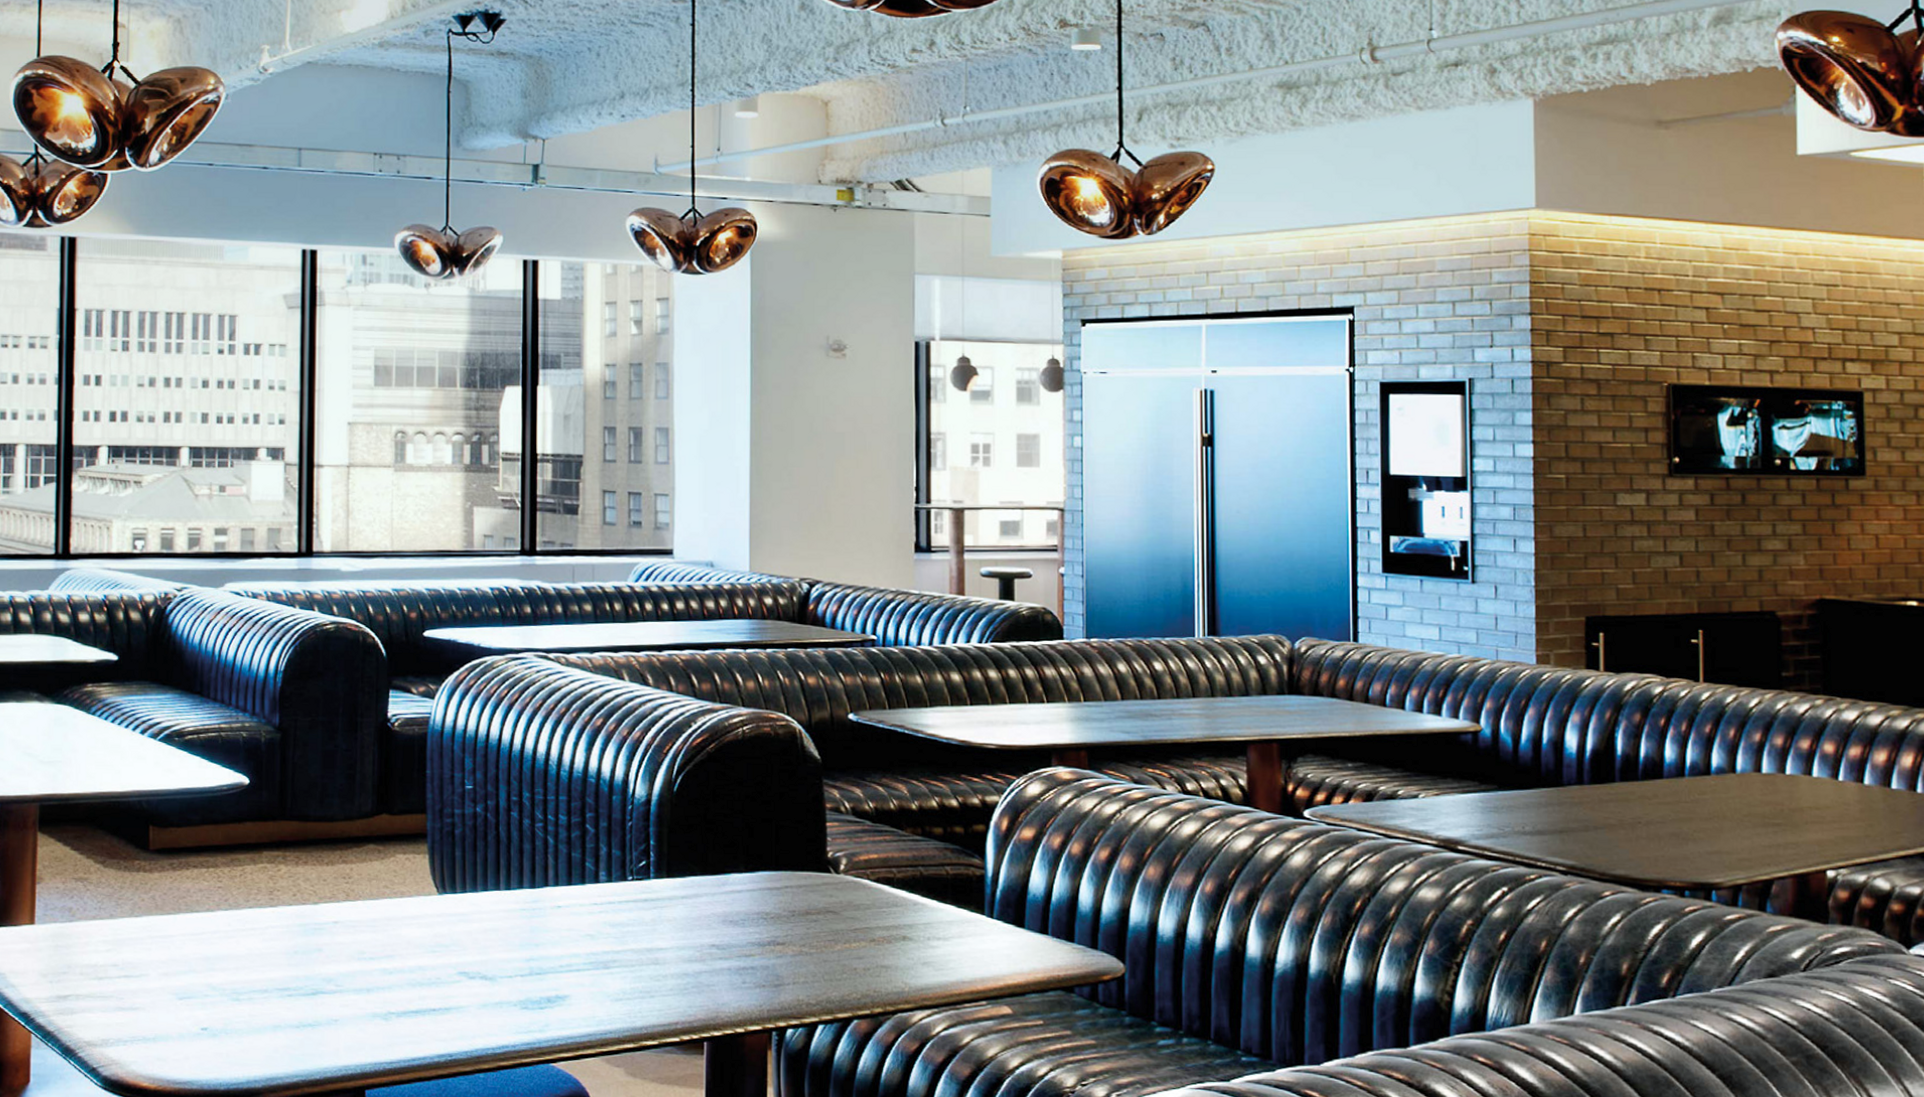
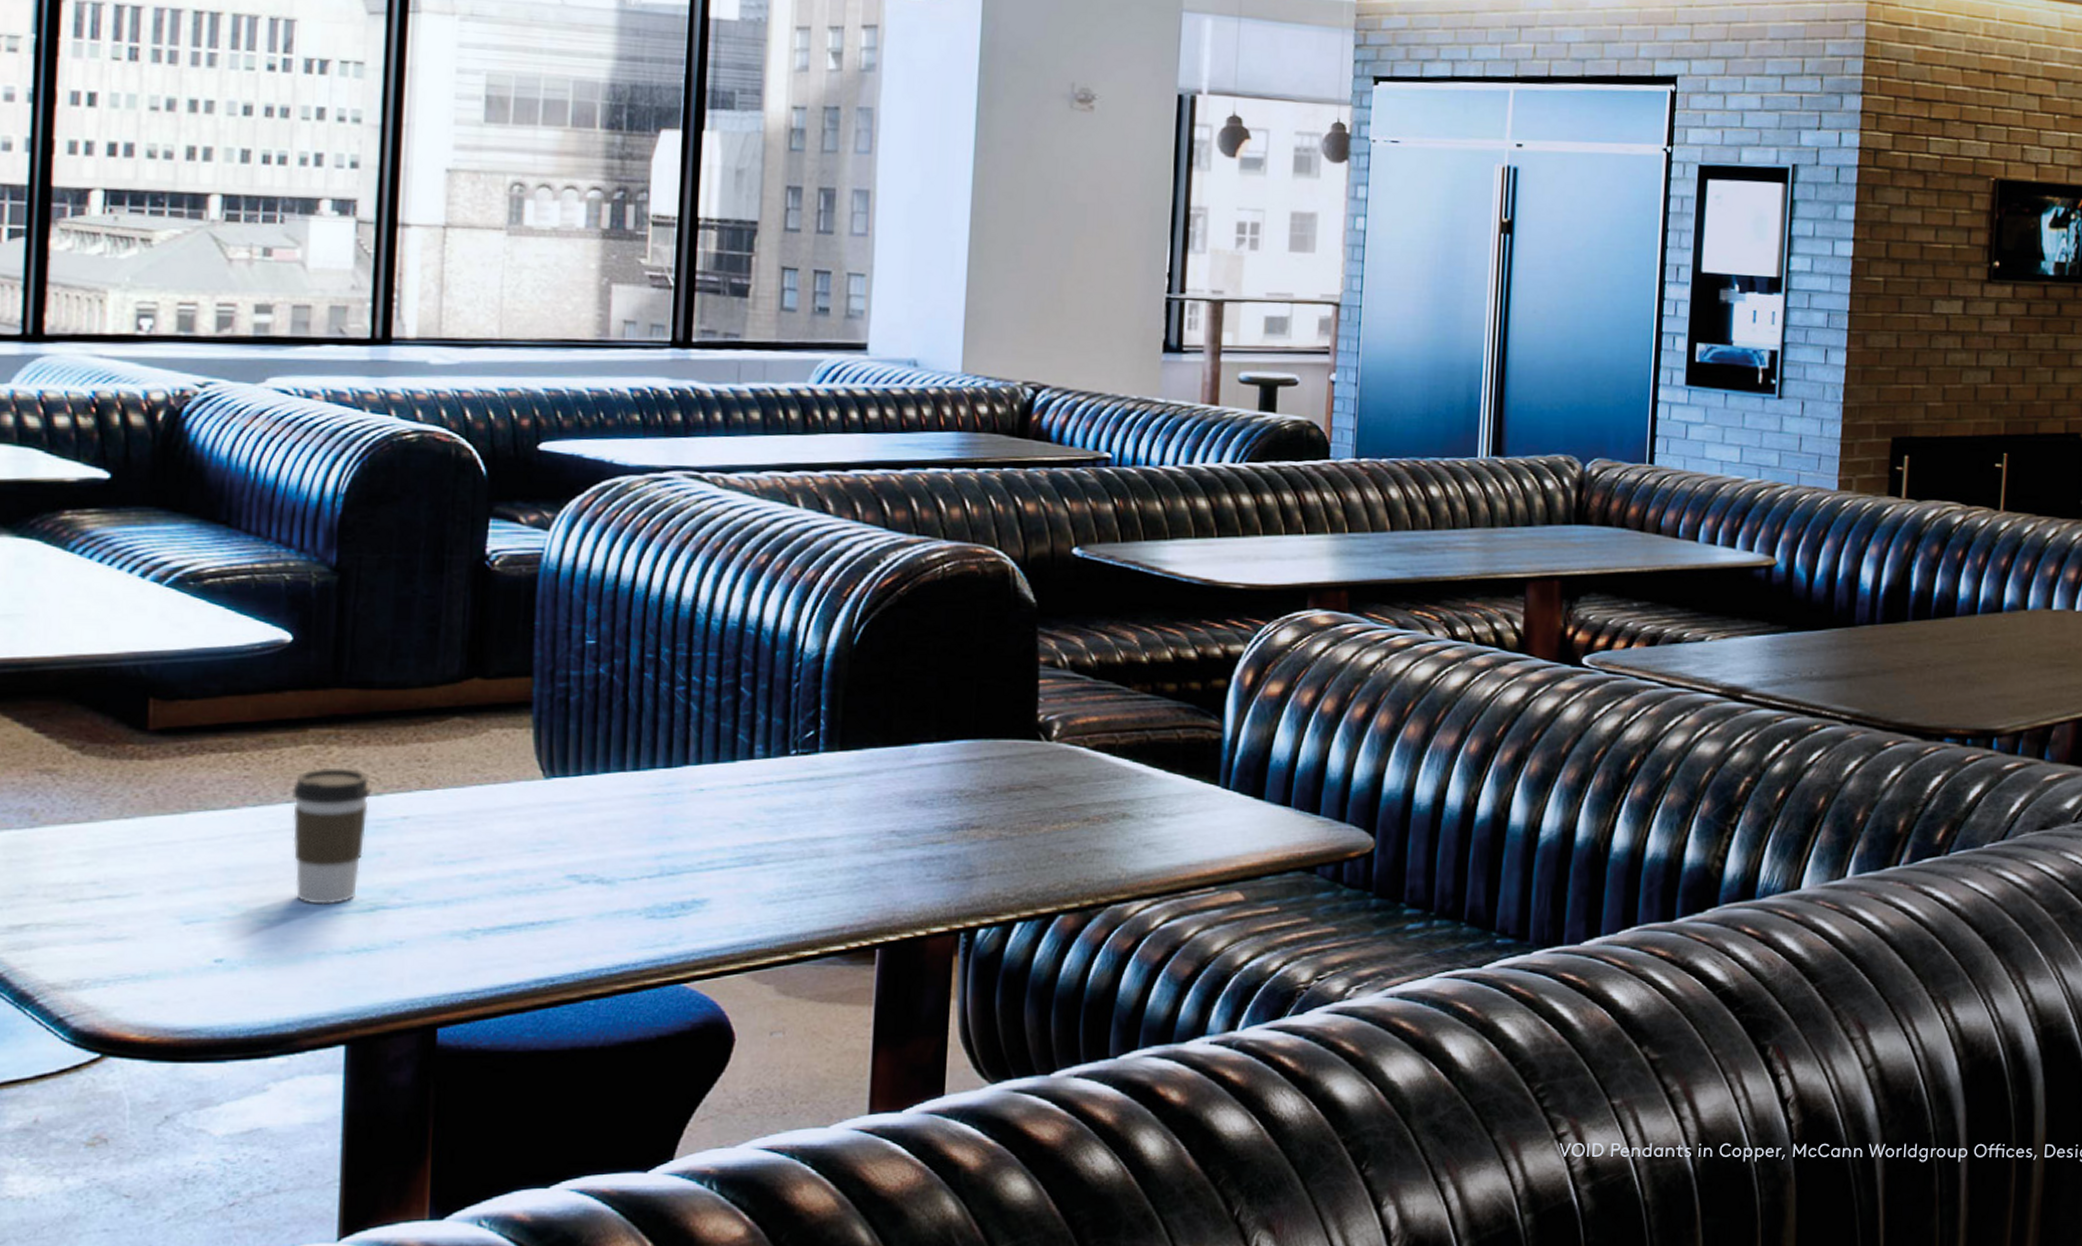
coffee cup: none [253,882,310,989] -> present [292,767,371,905]

